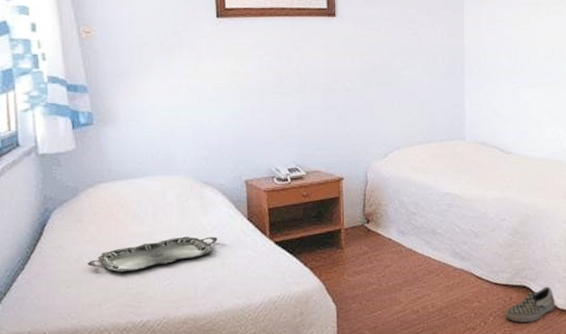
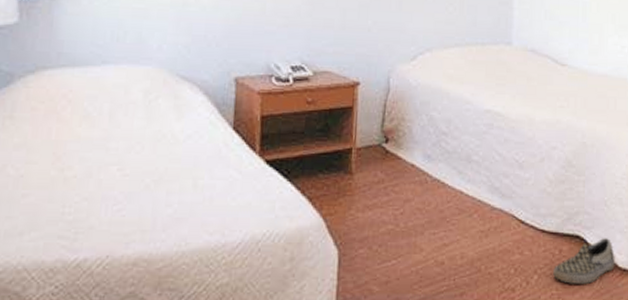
serving tray: present [87,236,218,273] -> none [11,146,191,191]

